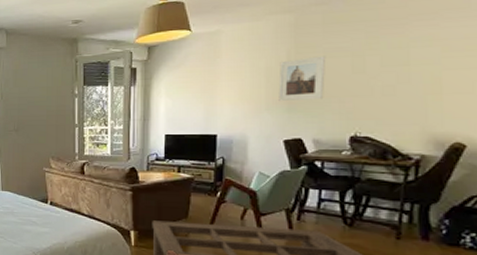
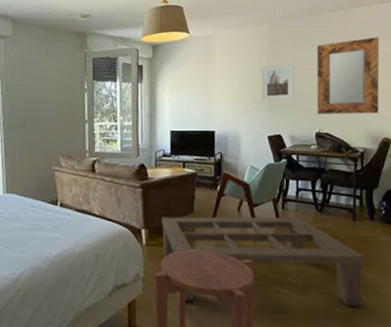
home mirror: none [354,16,460,115] -> present [316,37,380,114]

